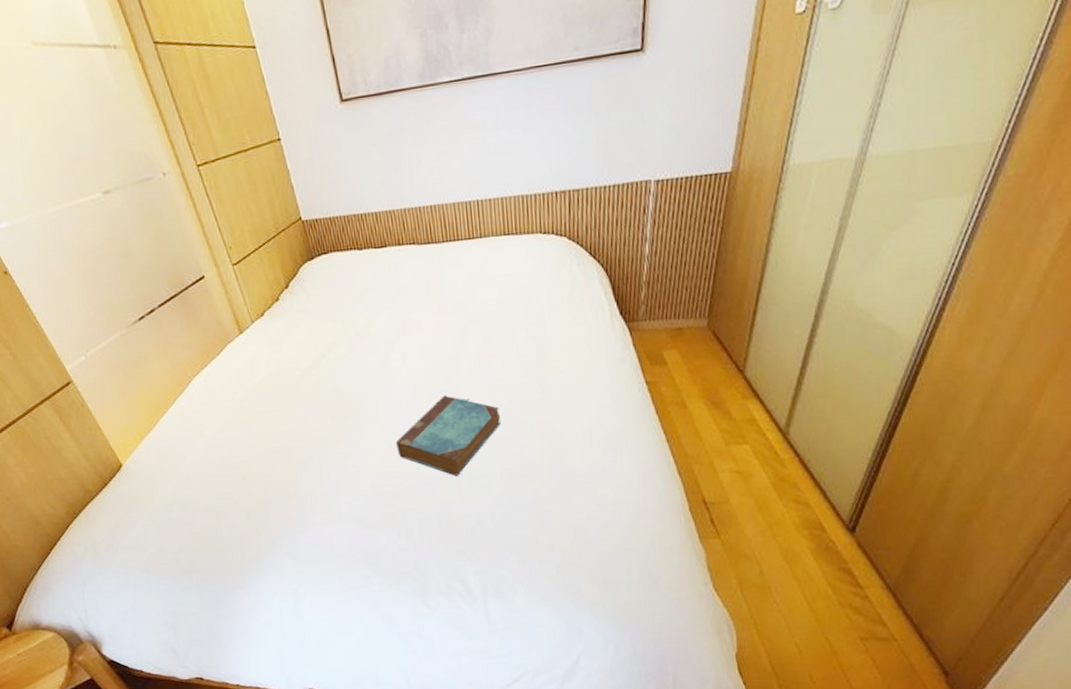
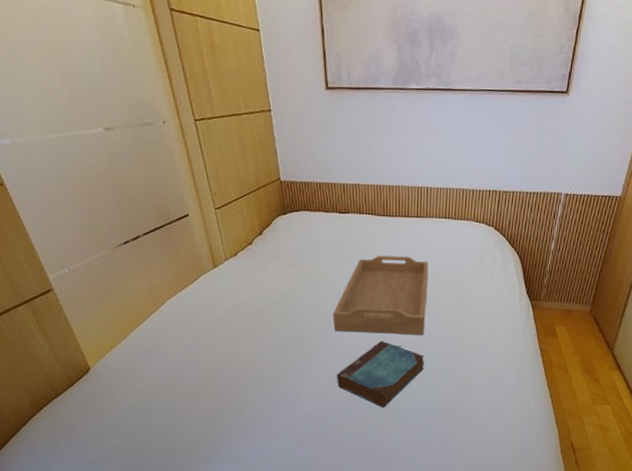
serving tray: none [382,288,495,390] -> present [333,255,429,335]

